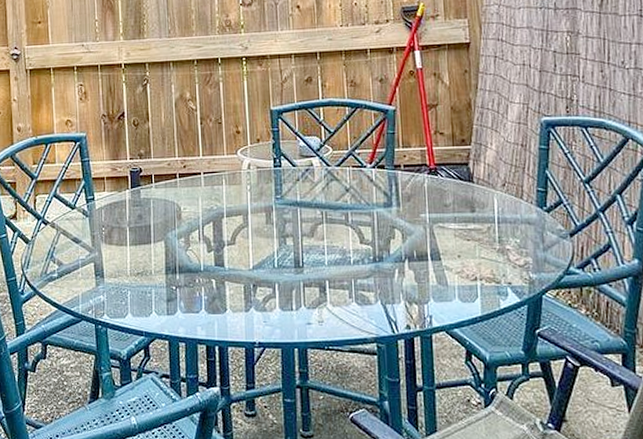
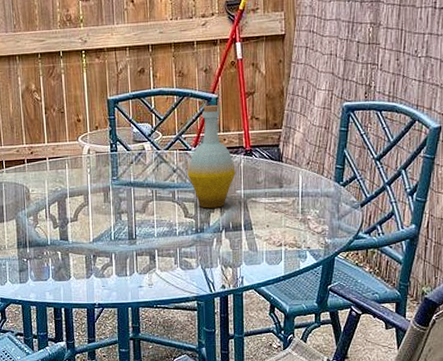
bottle: none [362,117,419,234] -> present [187,104,236,209]

